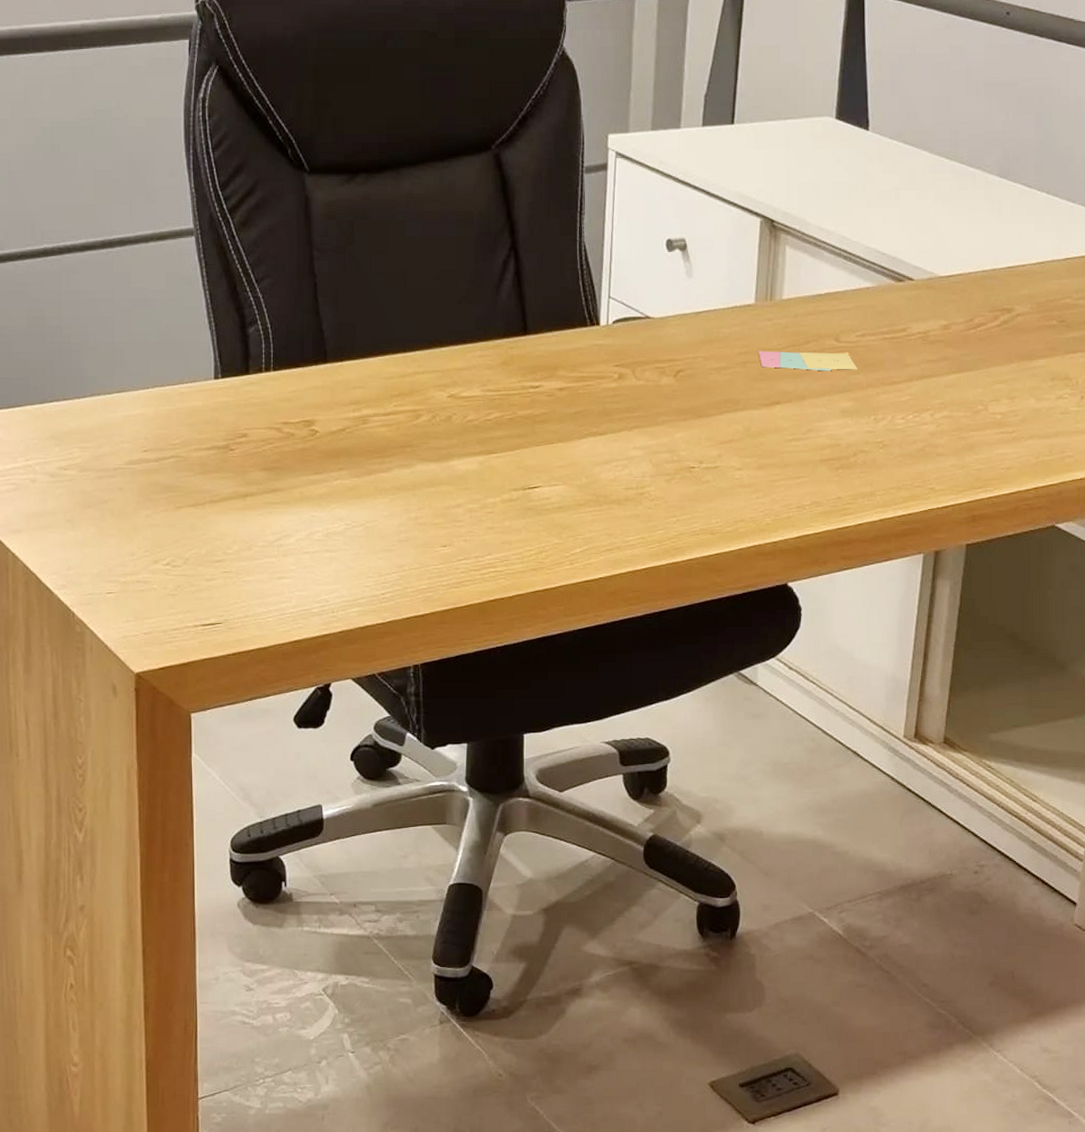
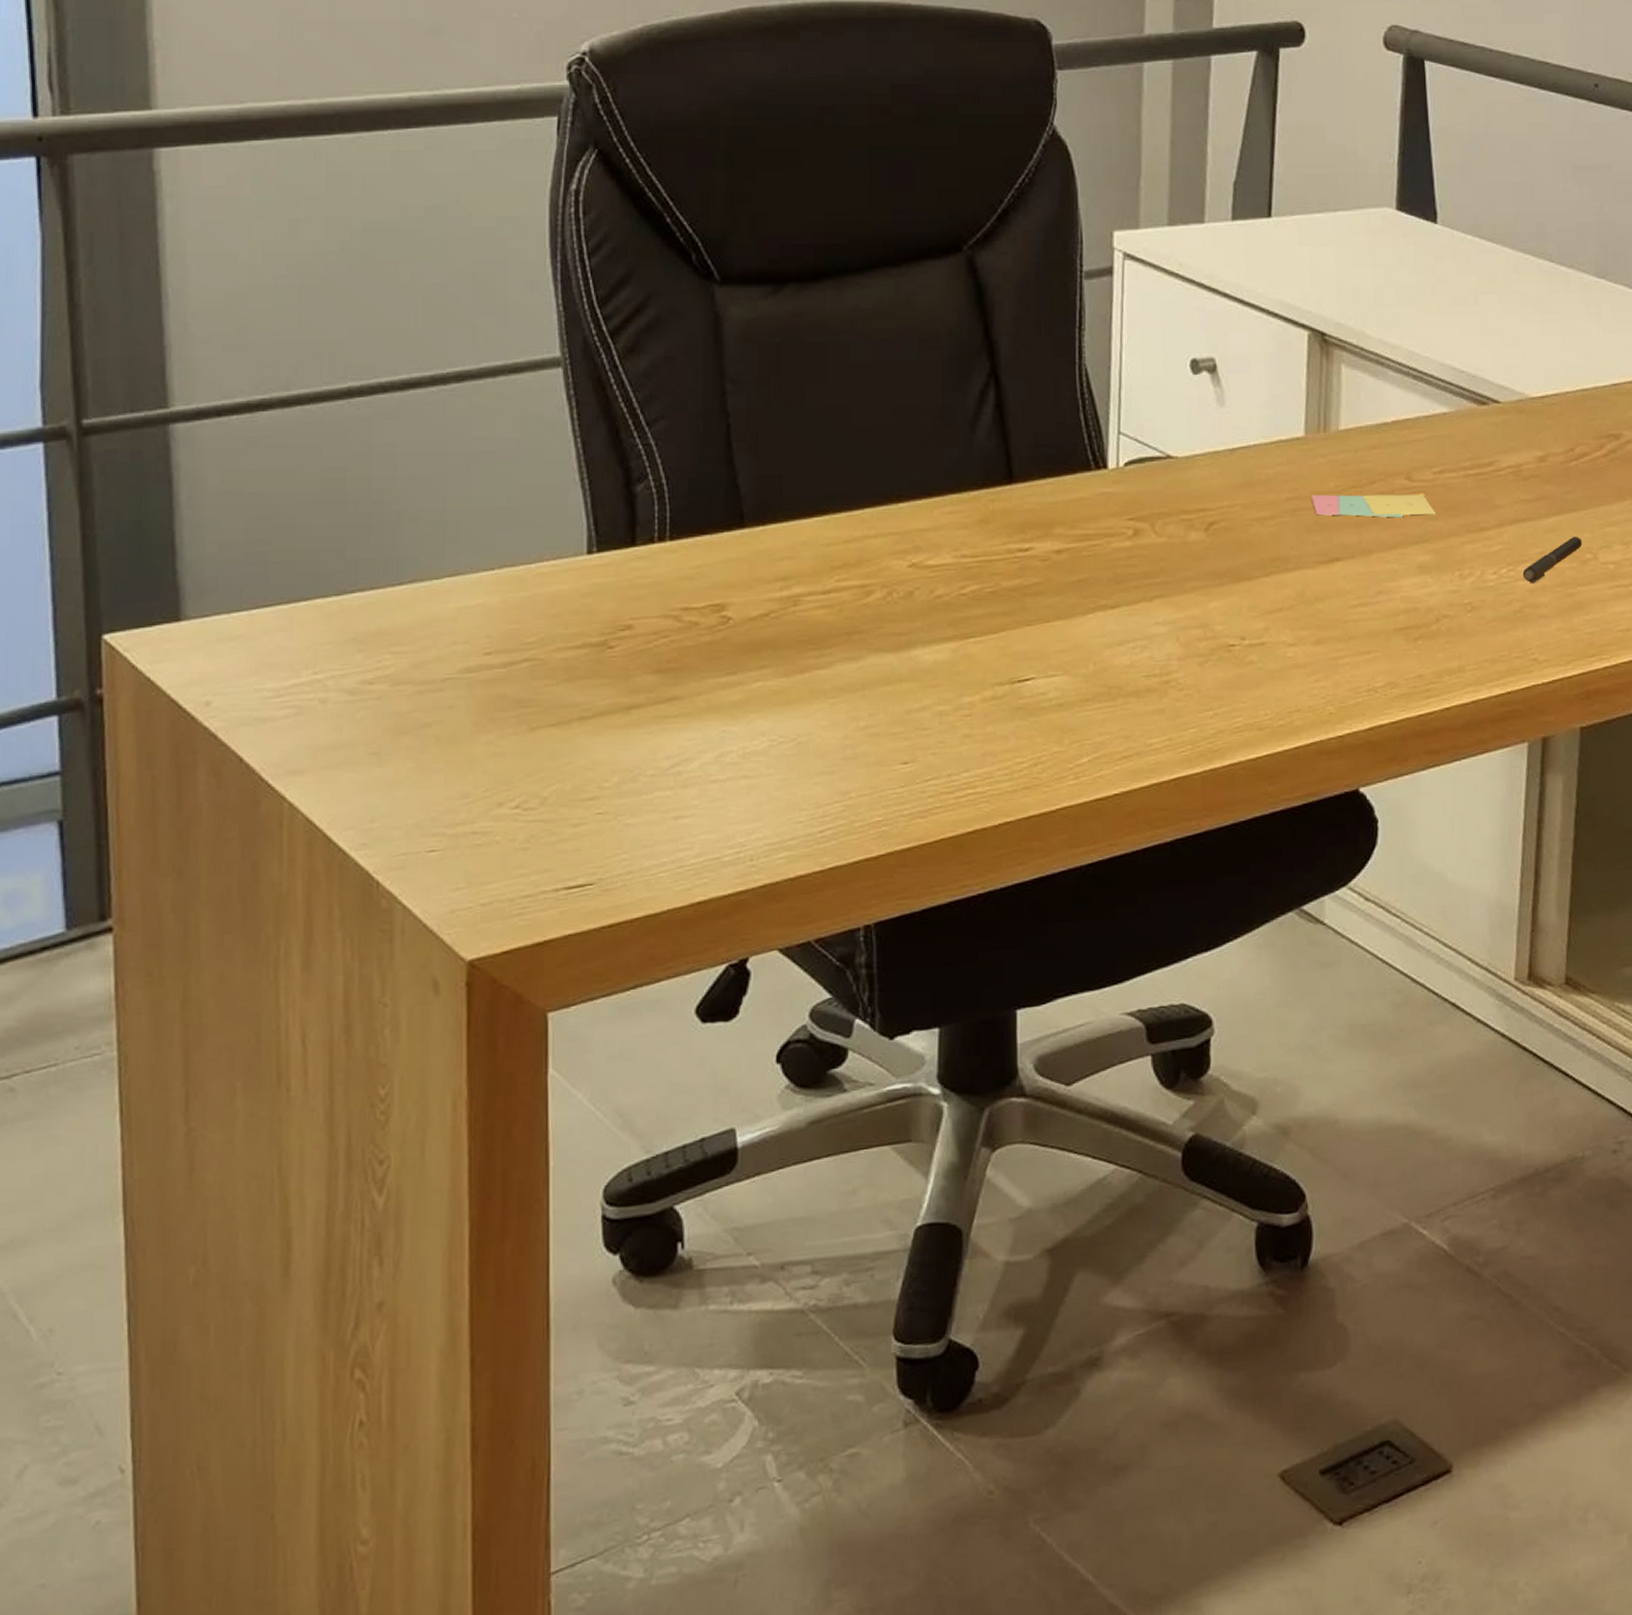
pen: none [925,390,976,428] -> present [1522,536,1583,584]

